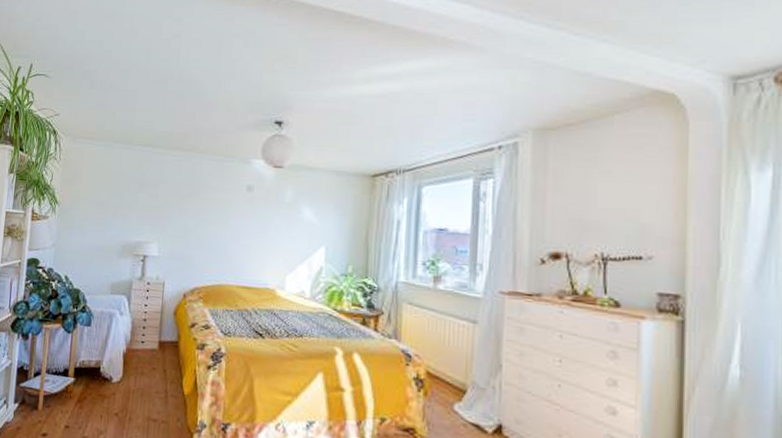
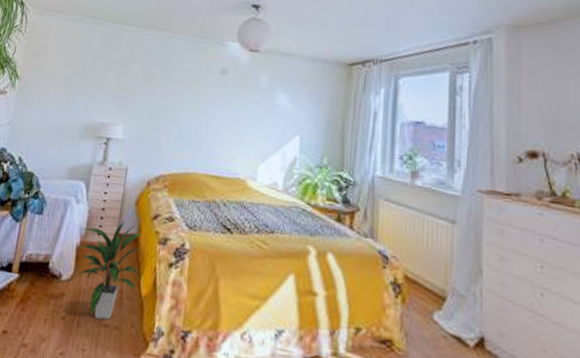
indoor plant: none [125,329,182,416] -> present [77,220,142,320]

